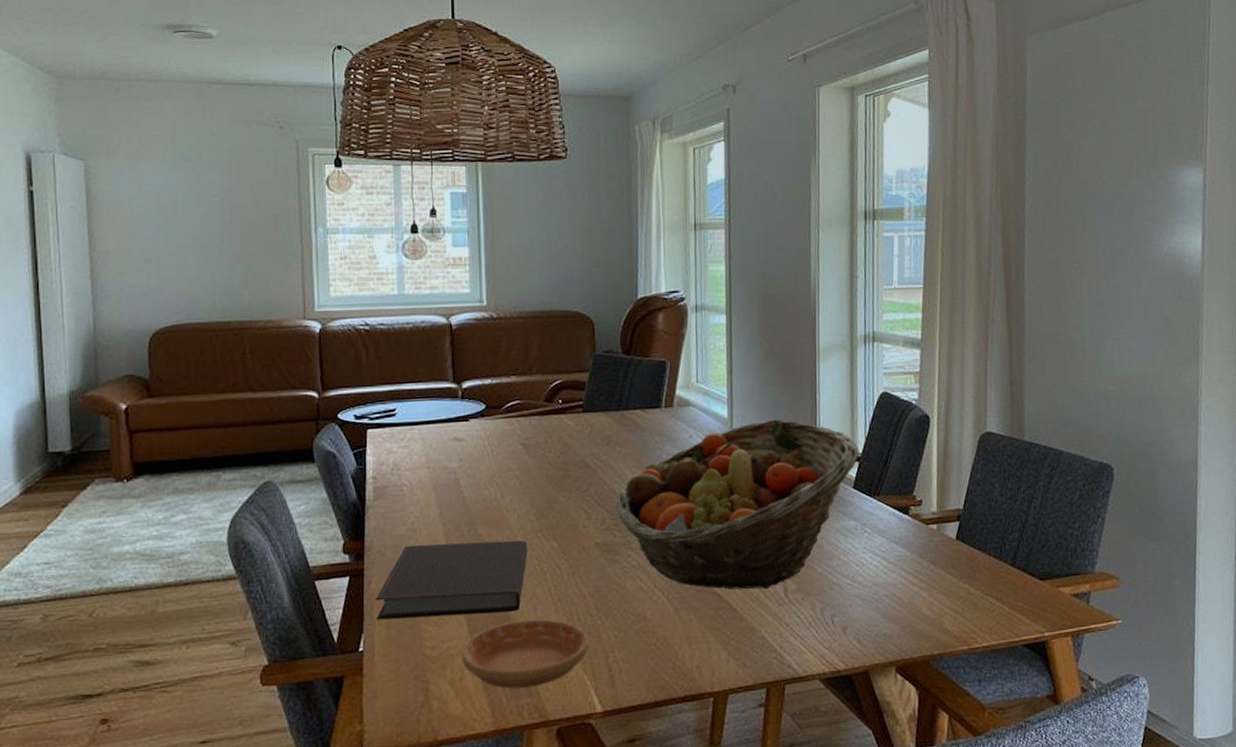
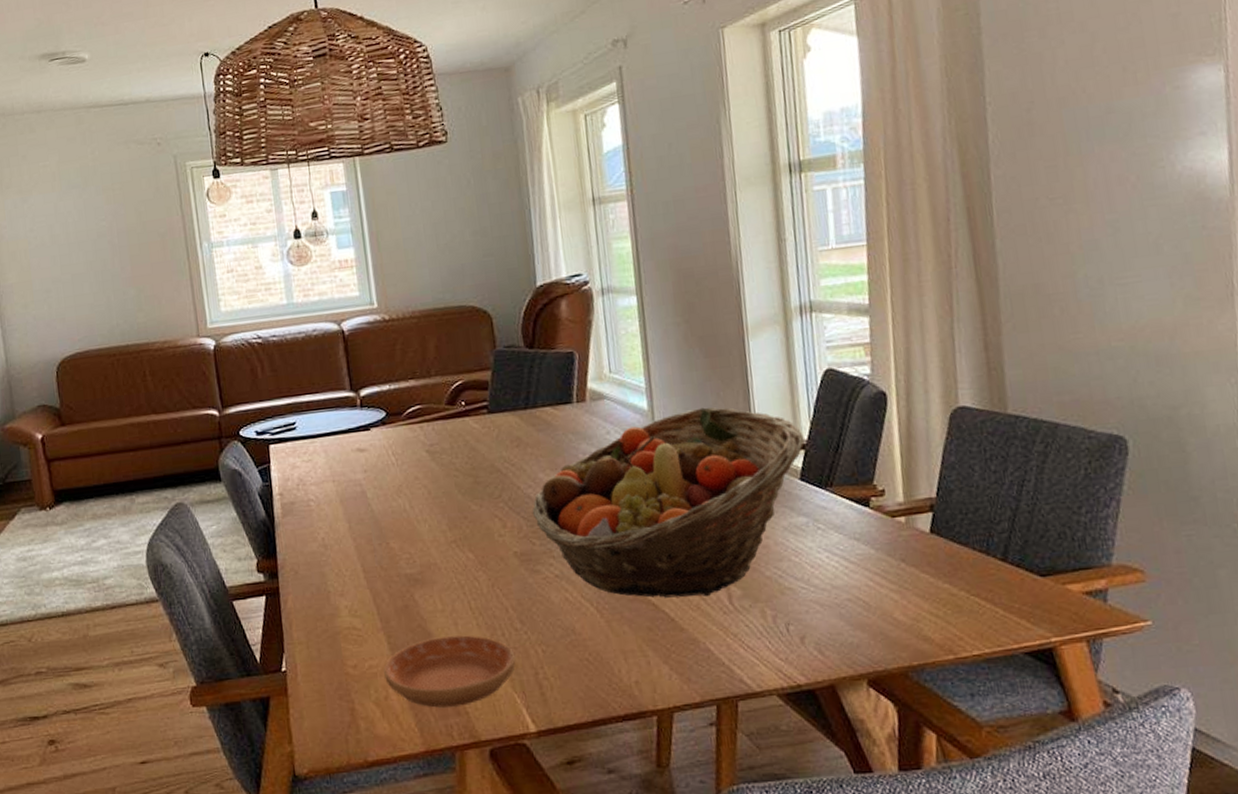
notebook: present [376,540,528,620] -> none [293,552,444,639]

